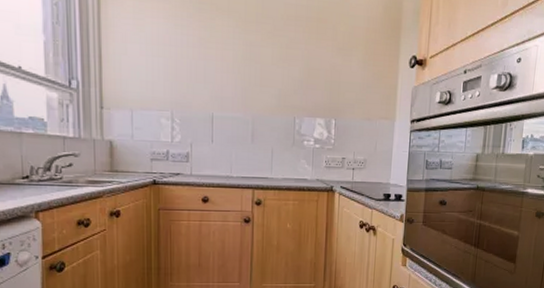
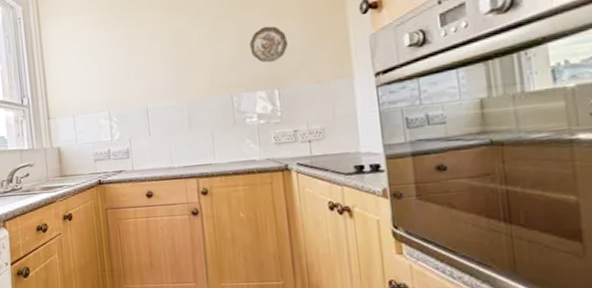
decorative plate: none [317,59,349,94] -> present [249,26,288,63]

